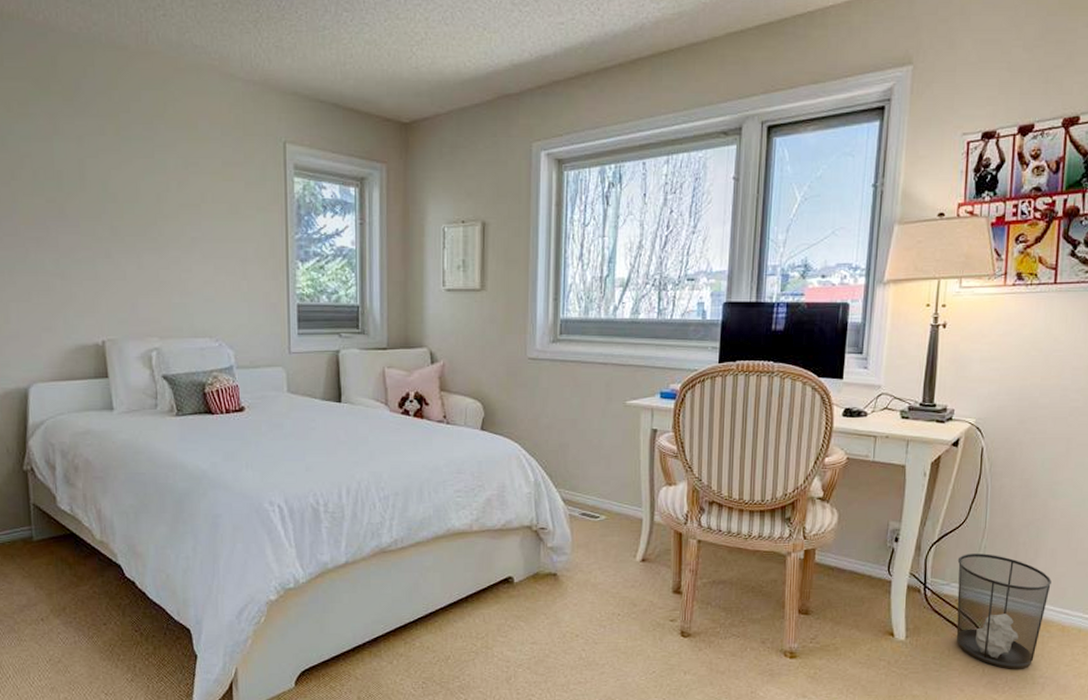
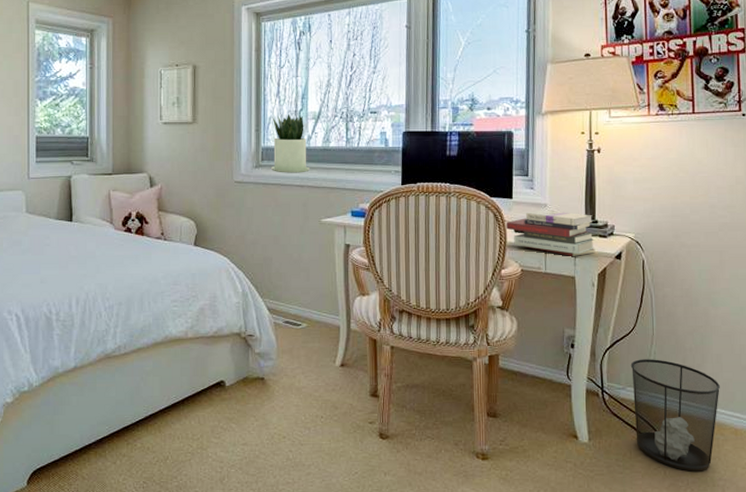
planter: none [569,281,615,349] -> present [270,114,310,173]
books: none [833,392,931,443] -> present [505,210,596,256]

